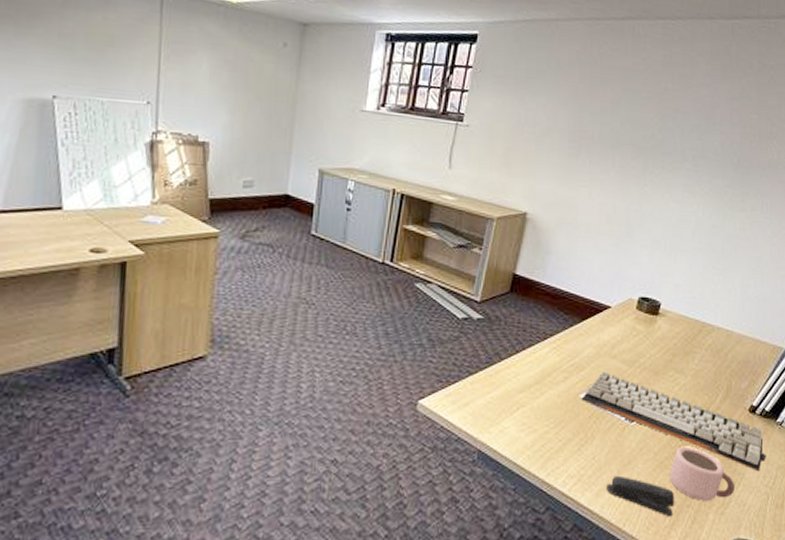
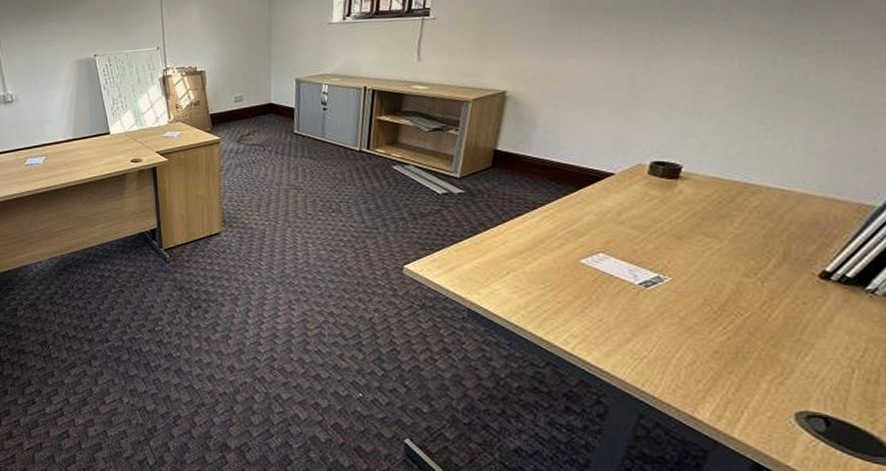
keyboard: present [581,372,766,472] -> none [582,238,849,343]
stapler: present [607,475,675,517] -> none [618,337,711,382]
mug: present [670,446,736,502] -> none [702,312,801,370]

